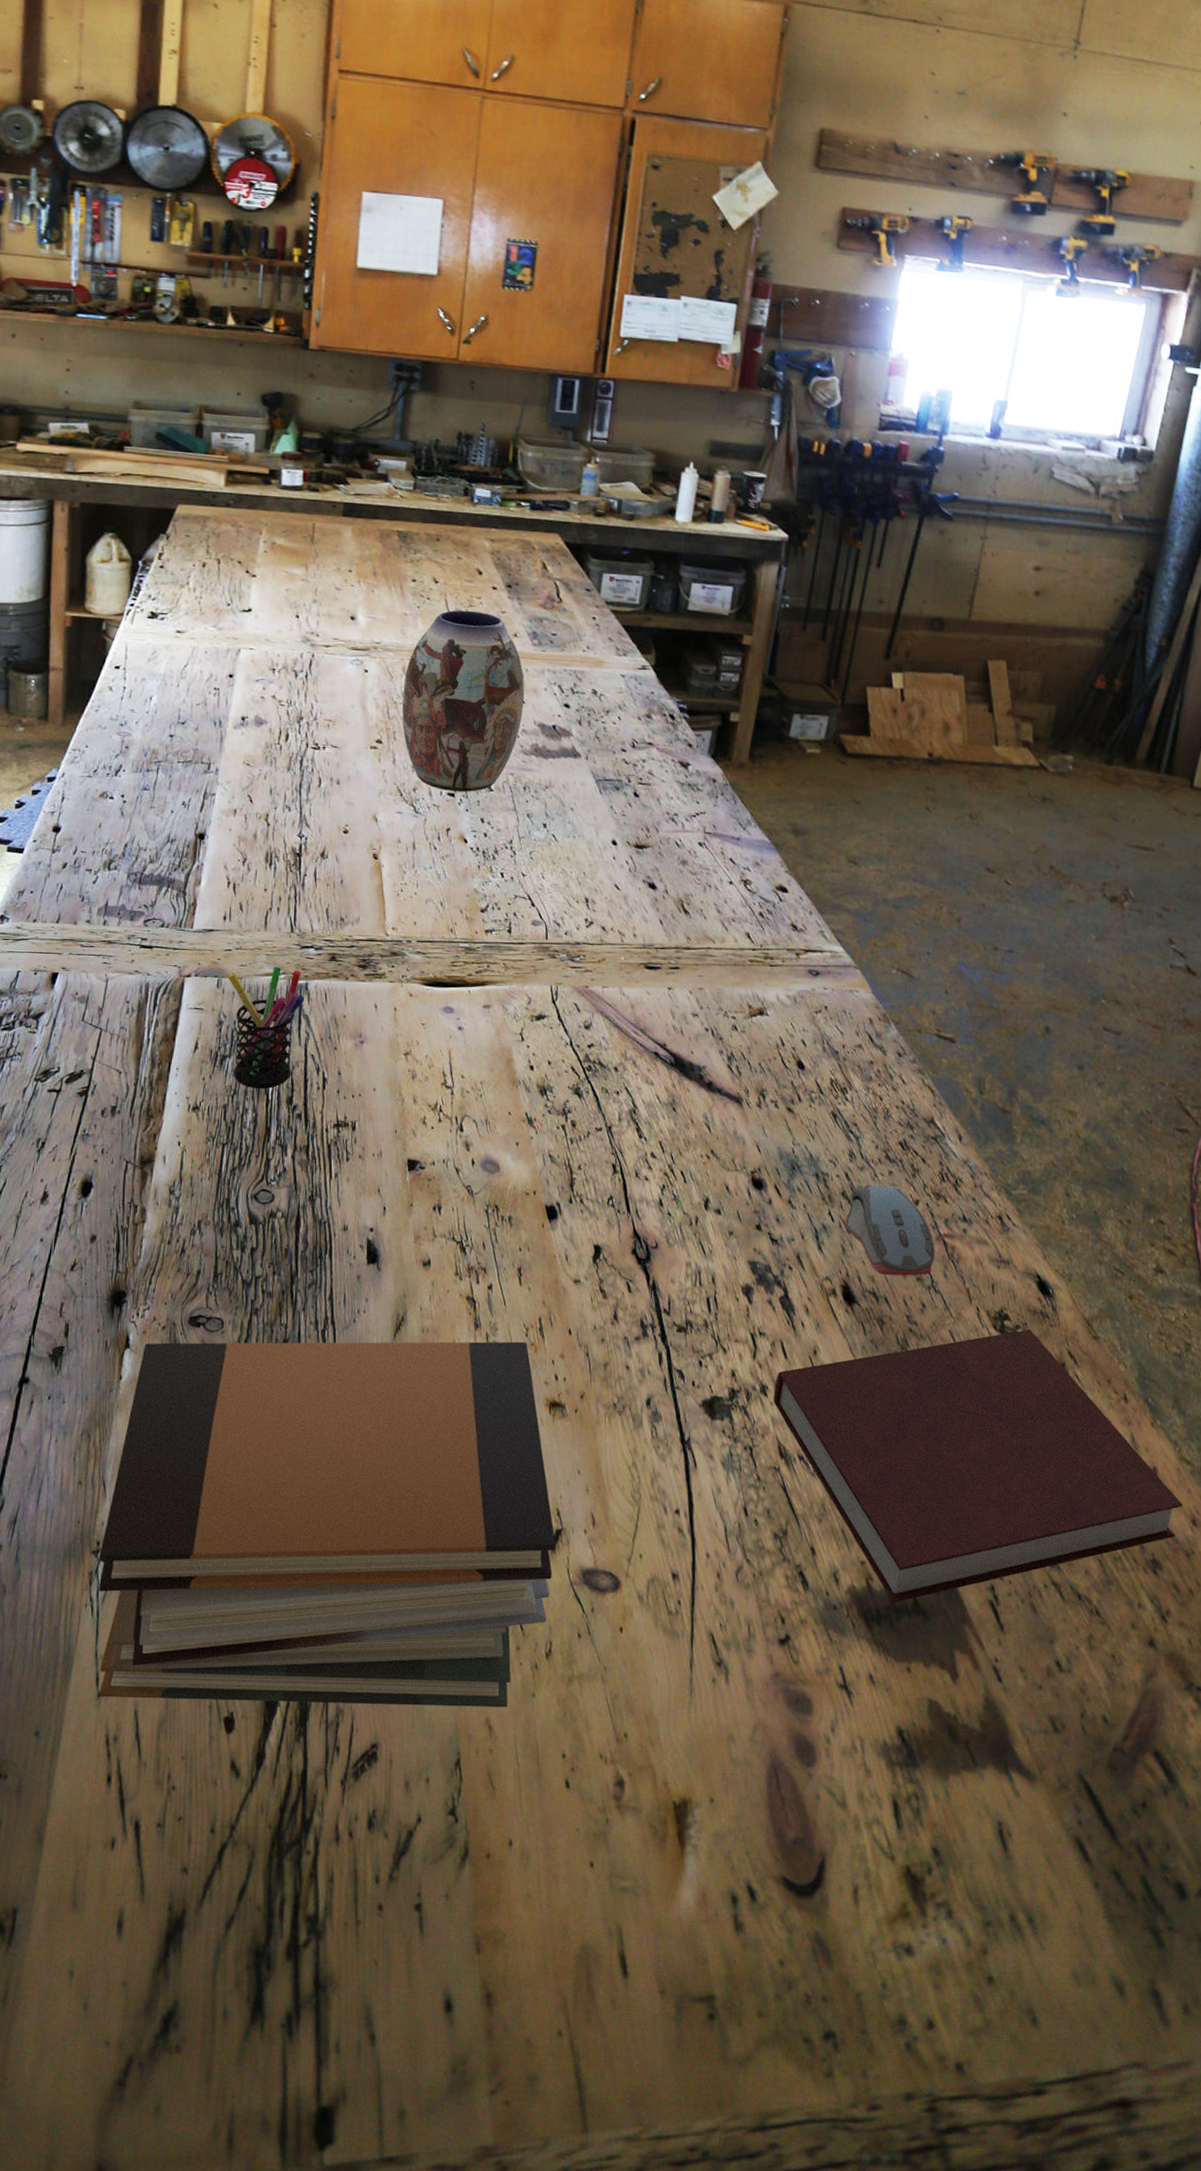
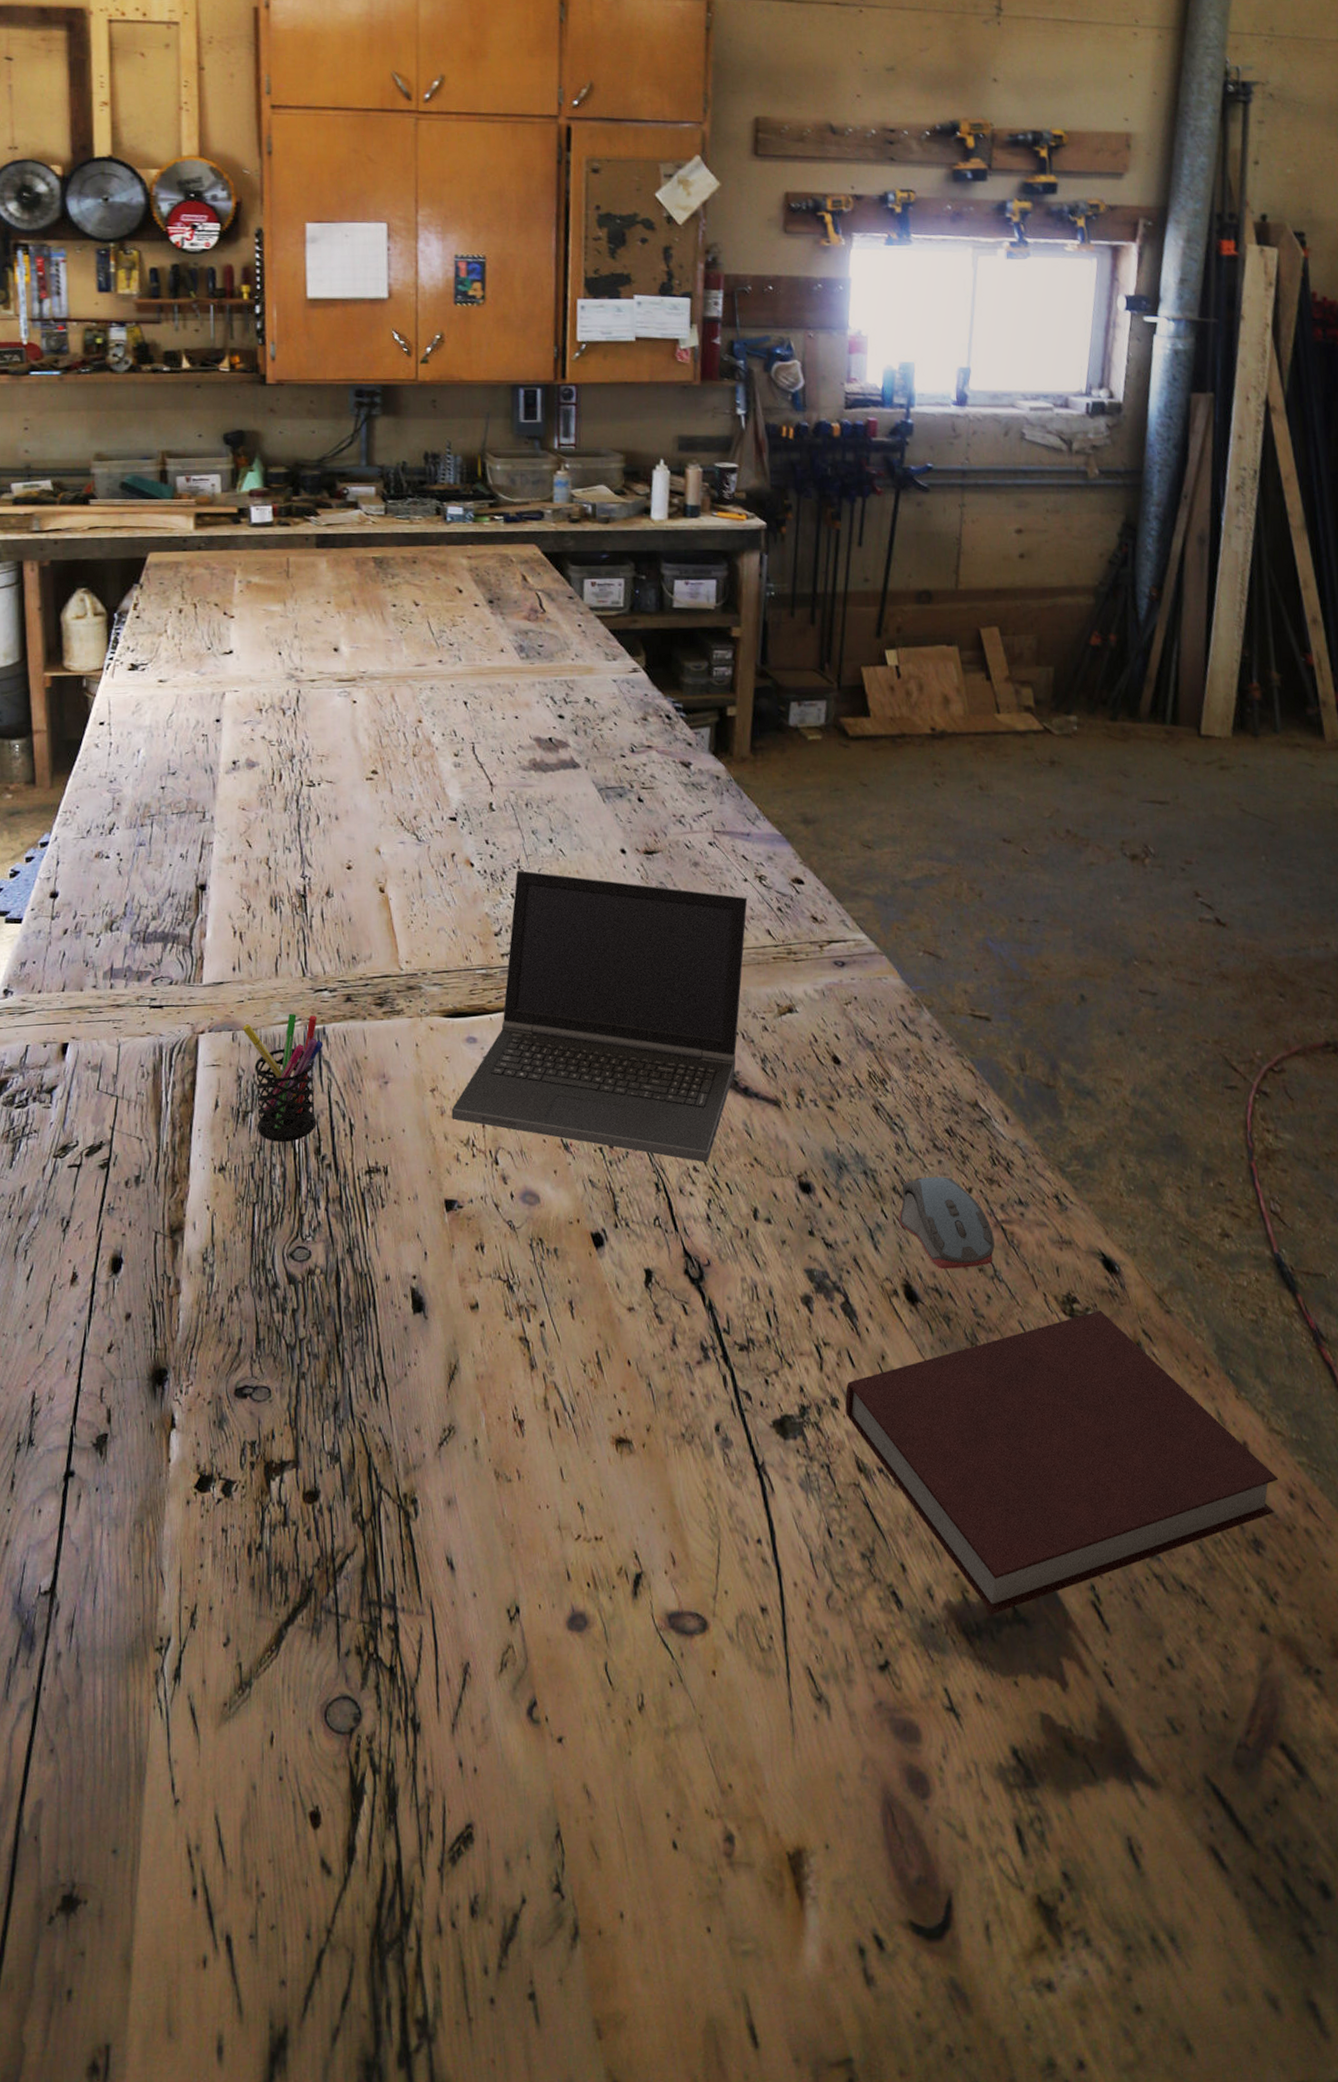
book stack: present [99,1341,556,1708] -> none [163,1378,637,1804]
vase: present [402,610,525,792] -> none [394,630,518,815]
laptop computer: none [422,850,731,1150] -> present [451,870,748,1163]

